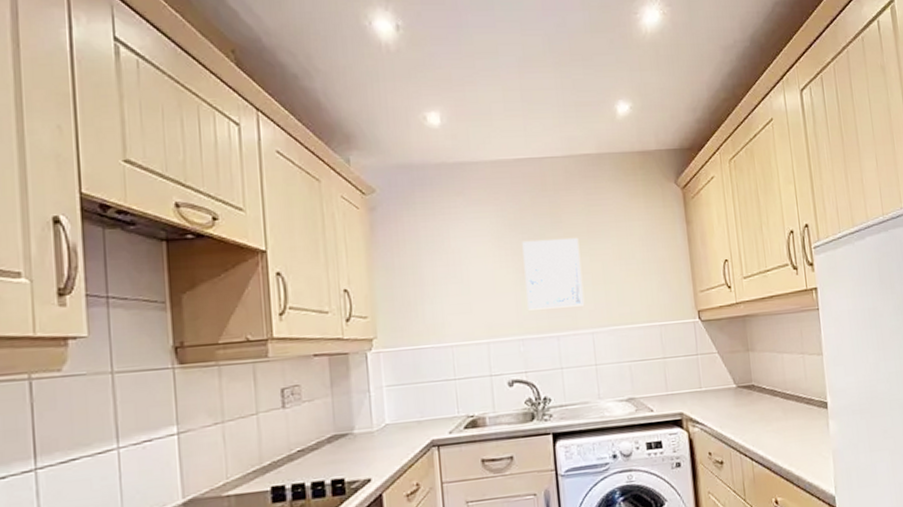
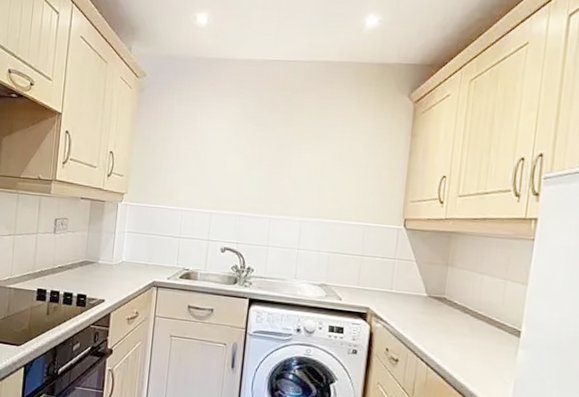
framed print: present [522,237,584,310] -> none [249,133,305,196]

